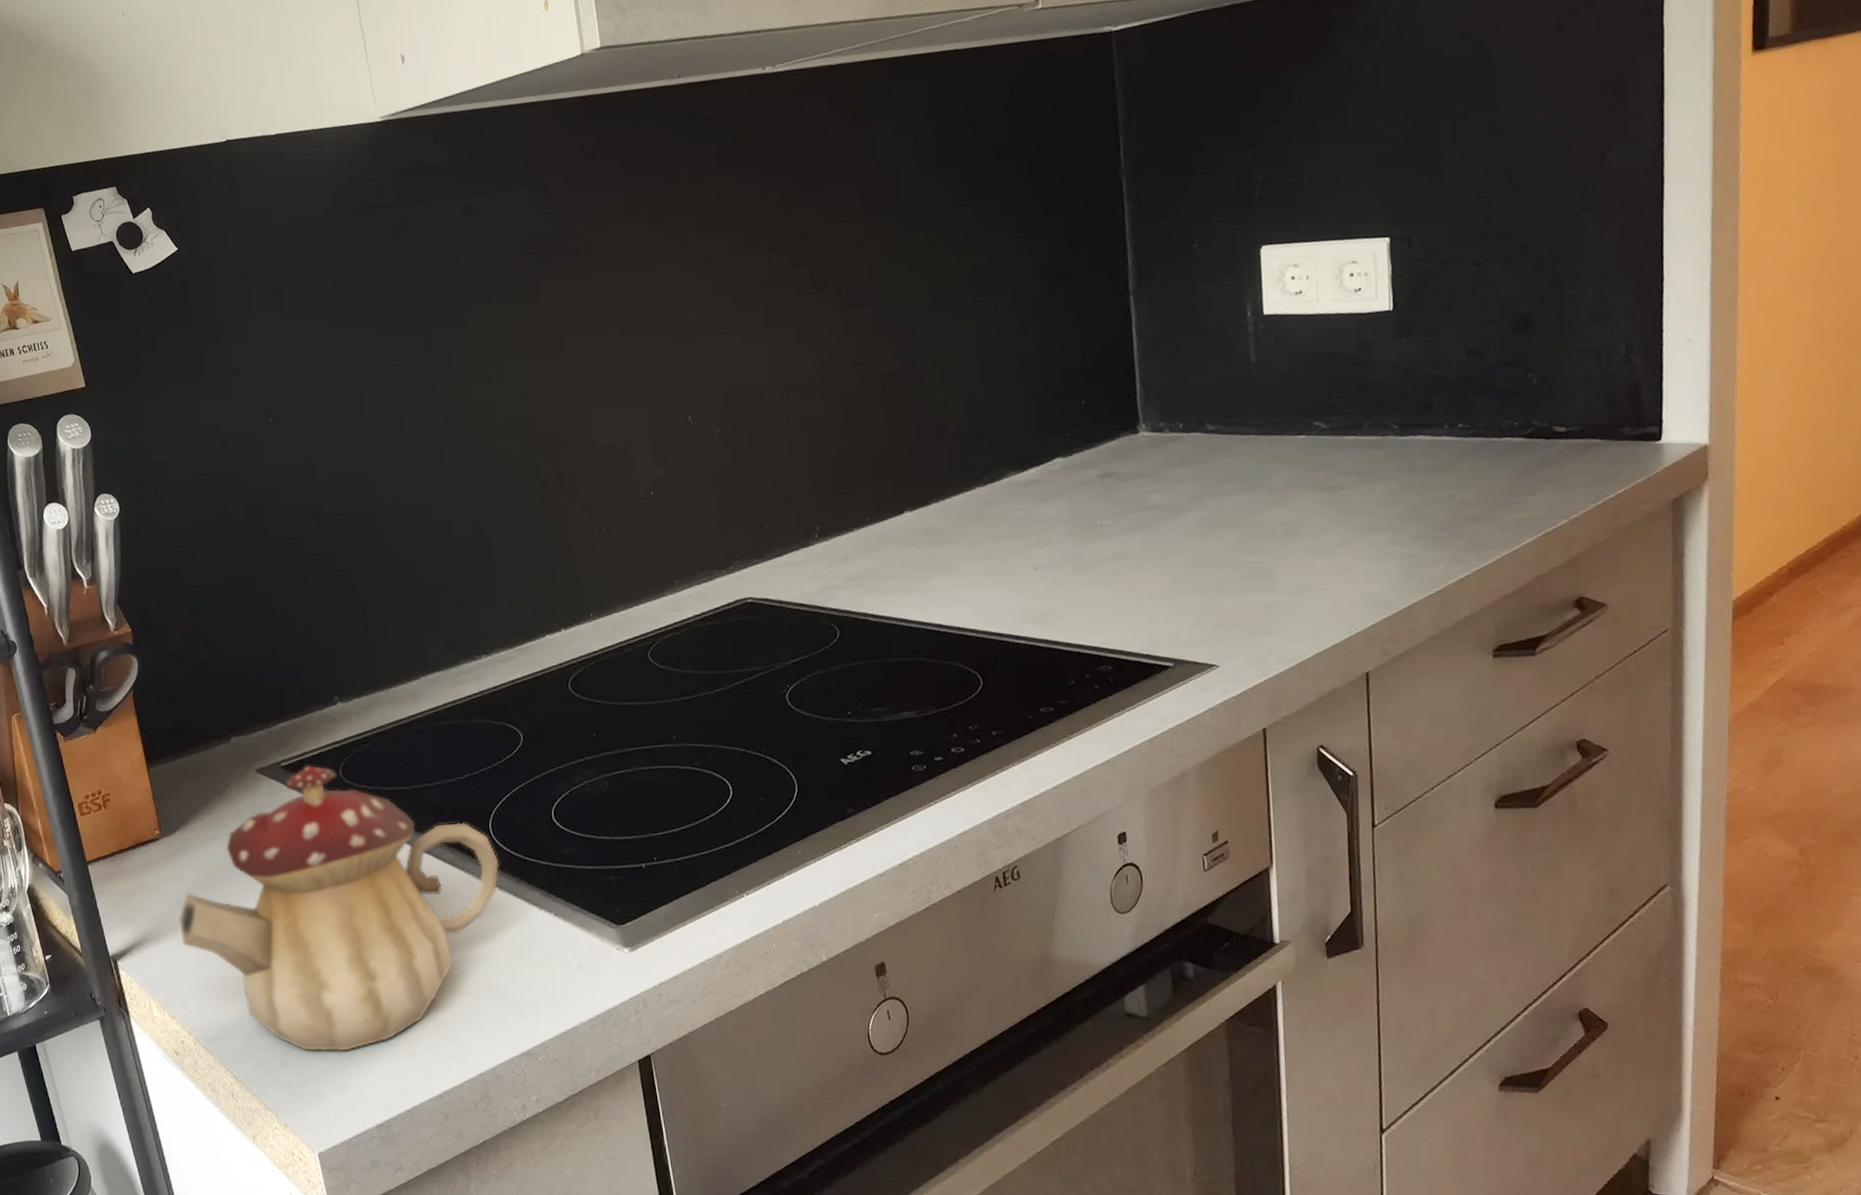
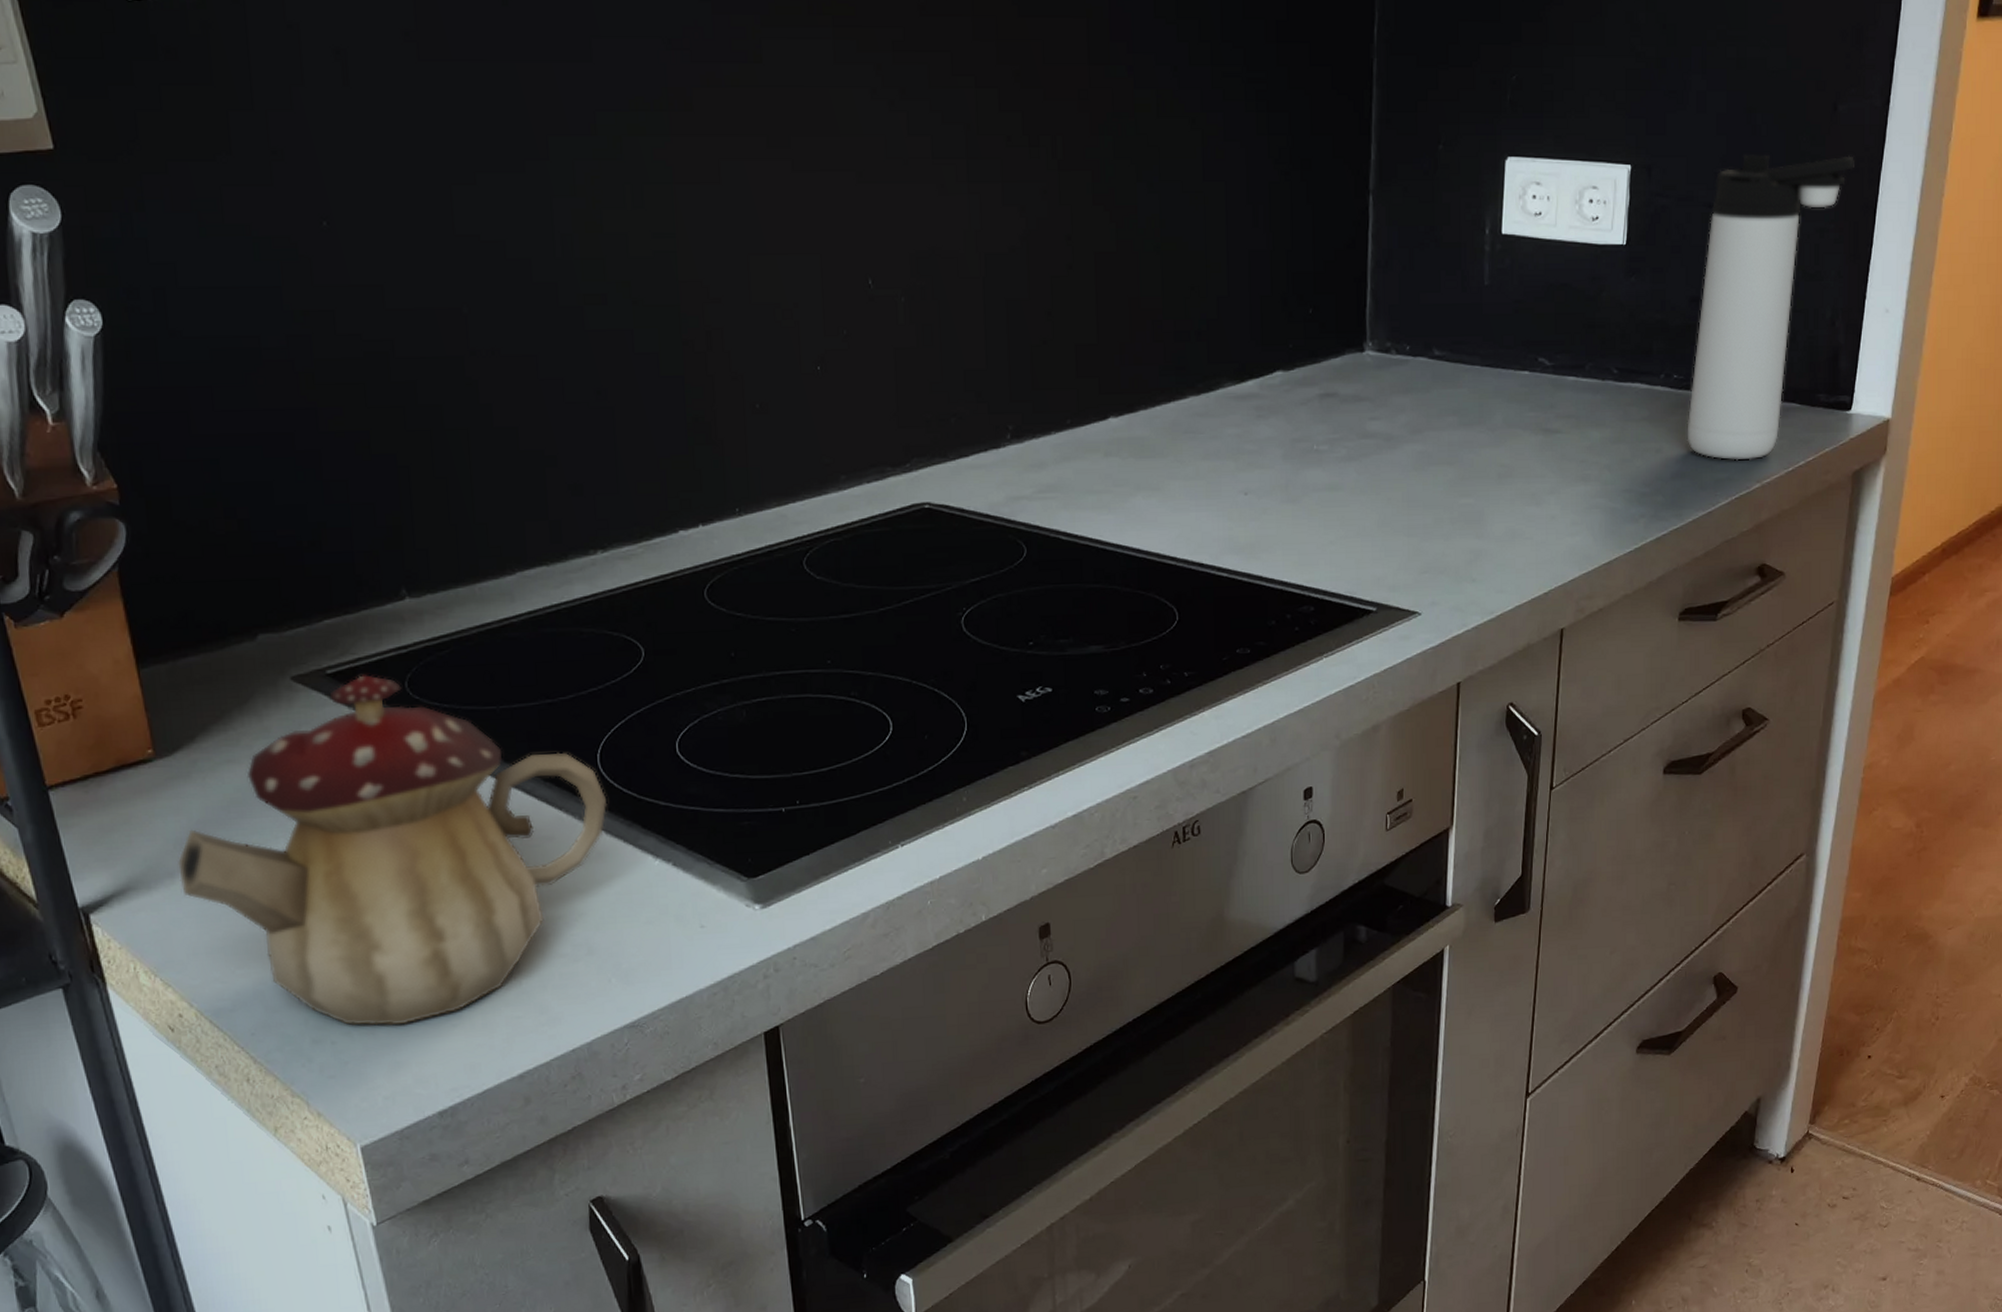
thermos bottle: none [1478,199,1632,500] -> present [1687,154,1854,461]

